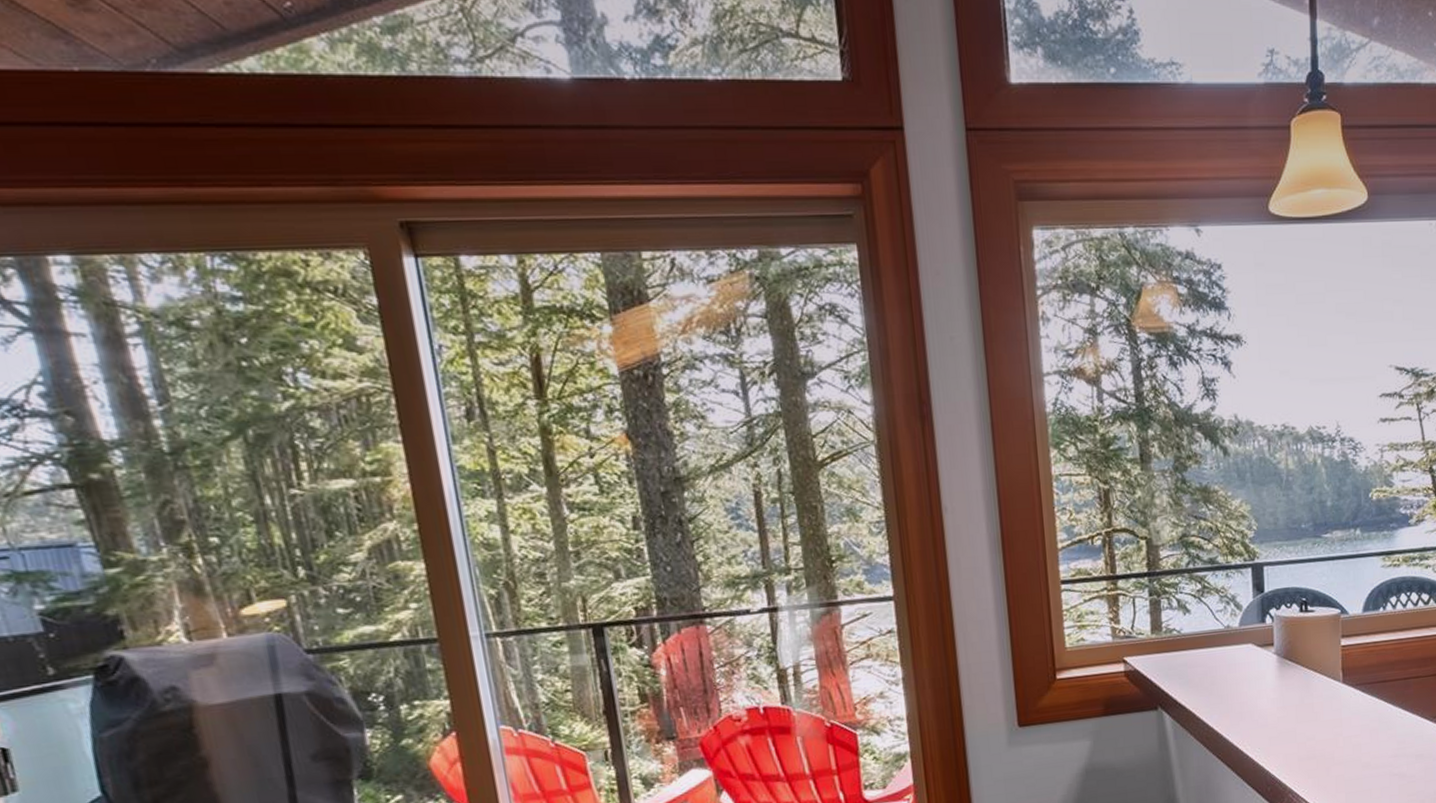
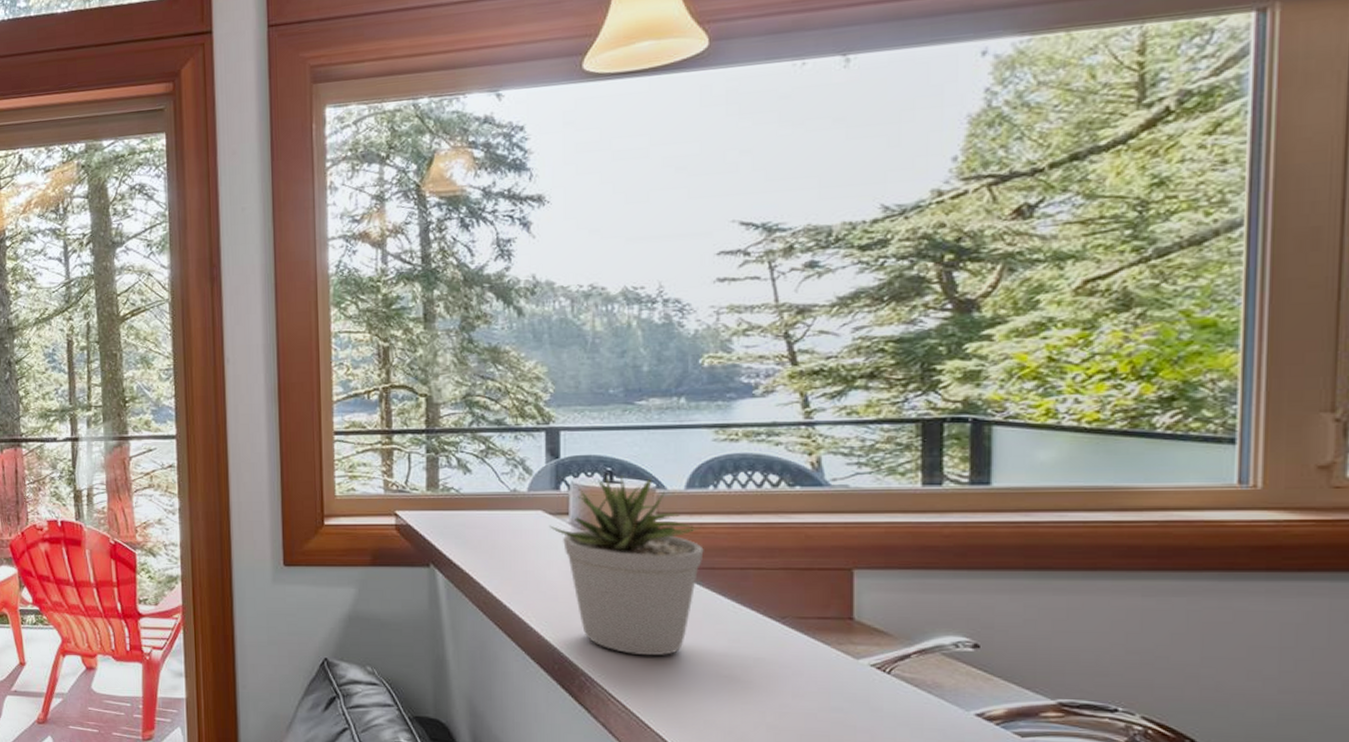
potted plant: none [1259,603,1378,767] -> present [550,473,704,656]

